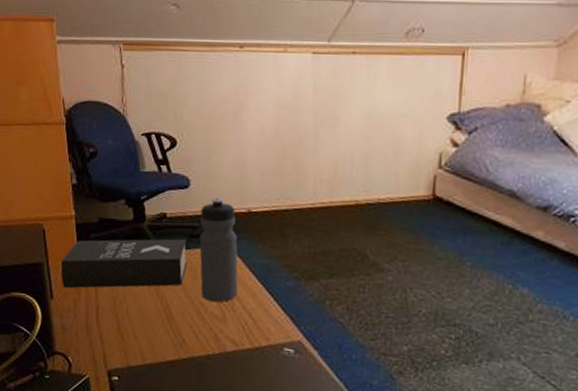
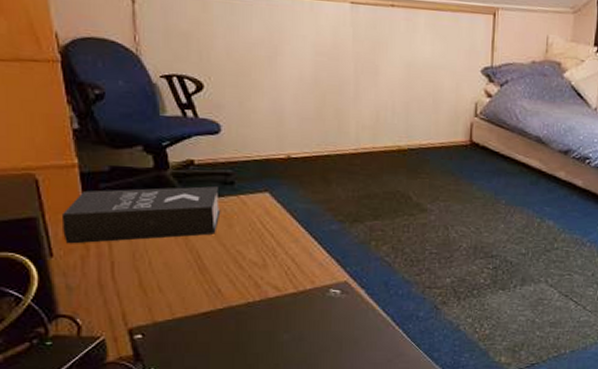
water bottle: present [199,197,238,303] -> none [234,143,279,250]

